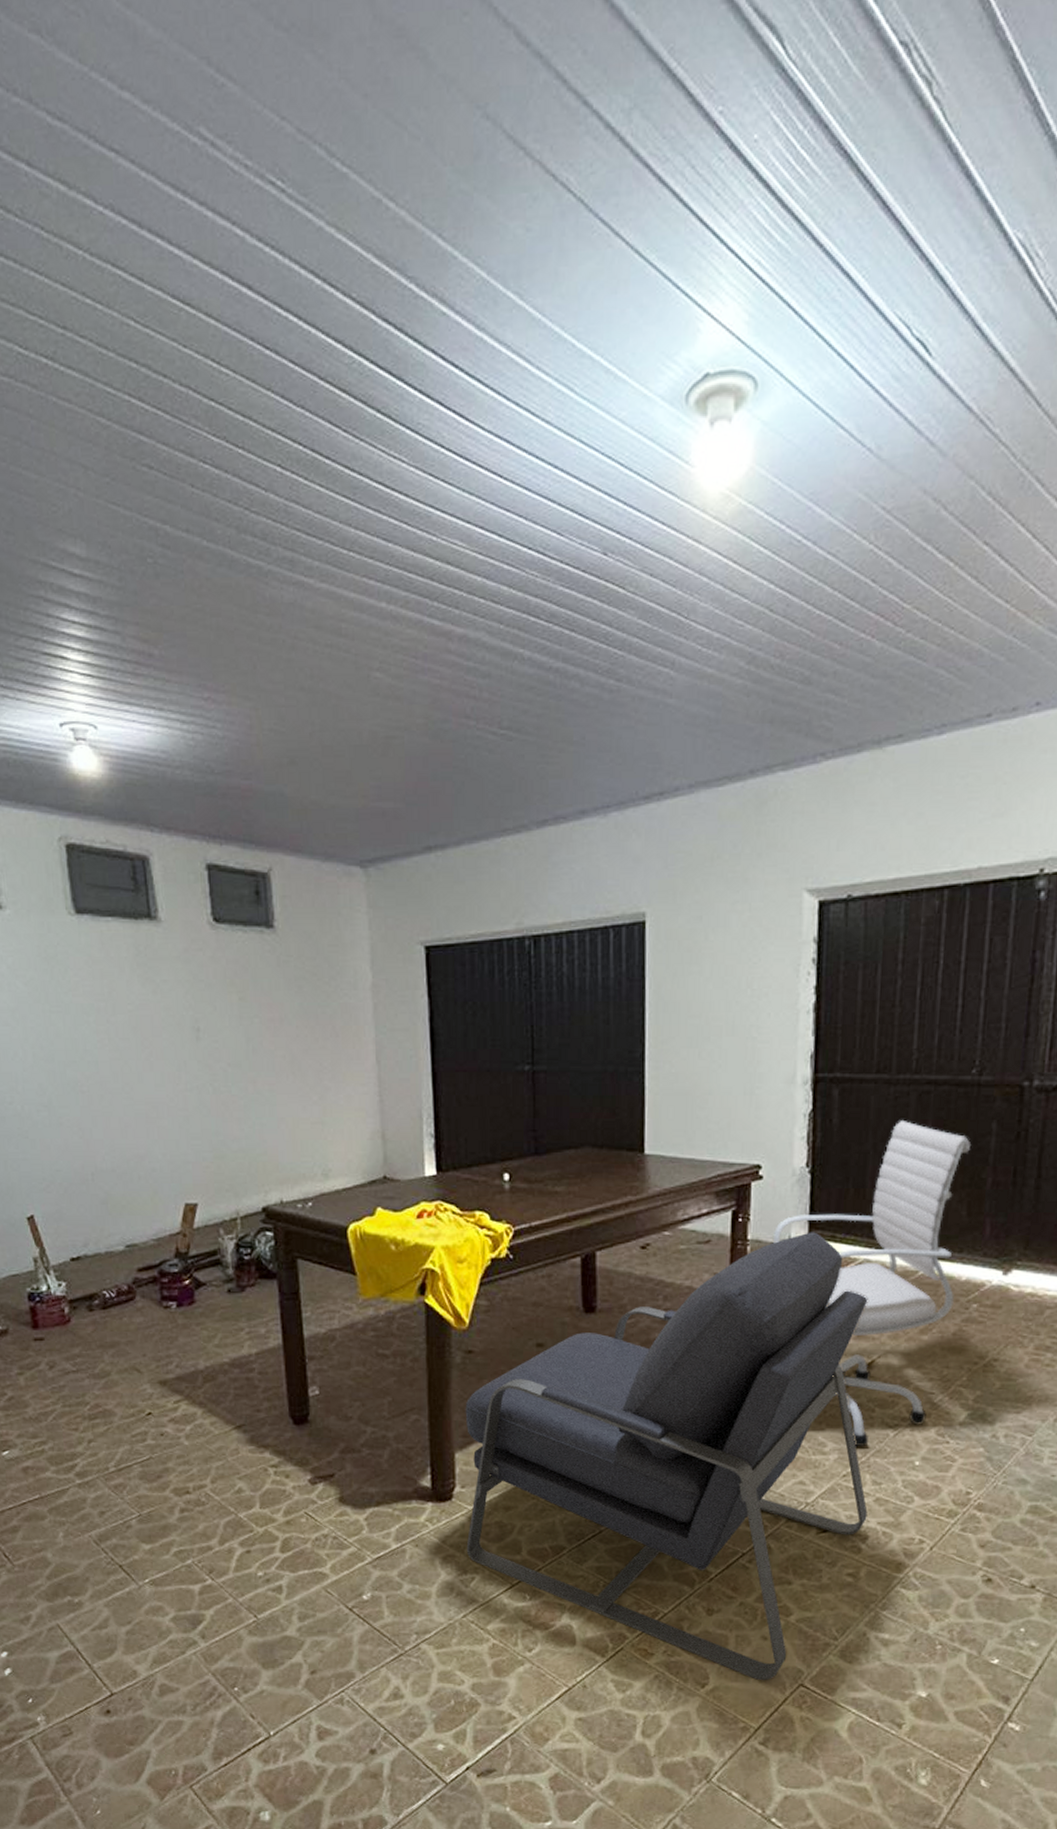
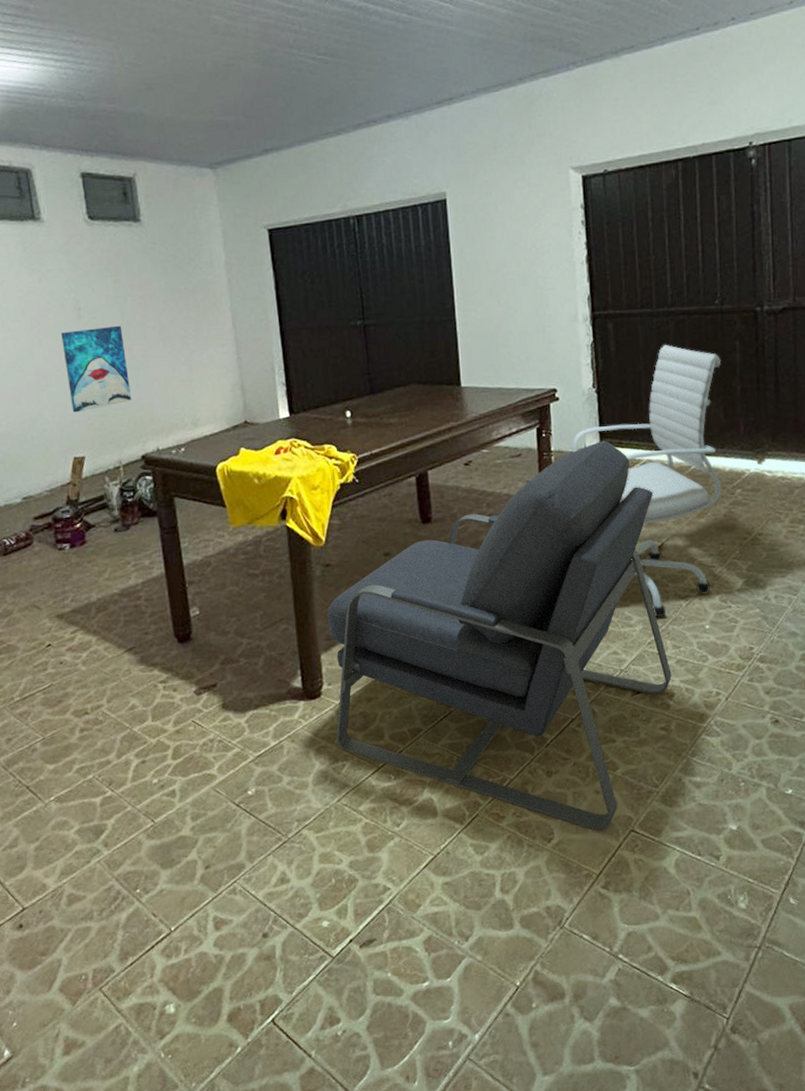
wall art: none [176,1052,255,1152] -> present [61,325,132,413]

